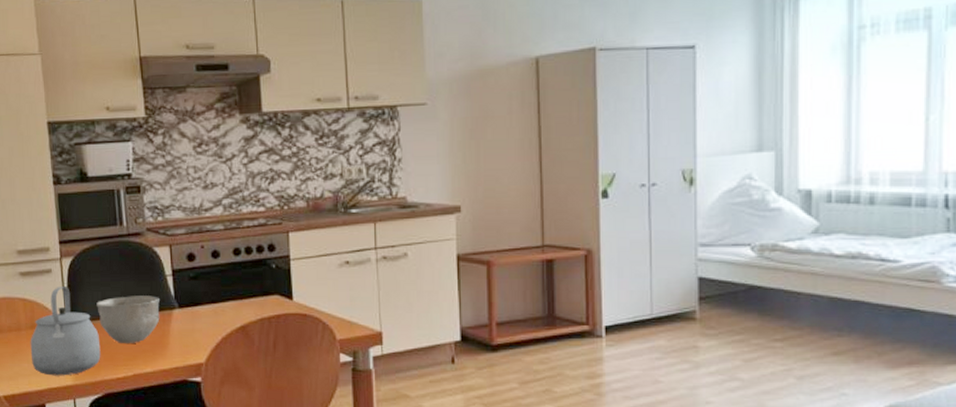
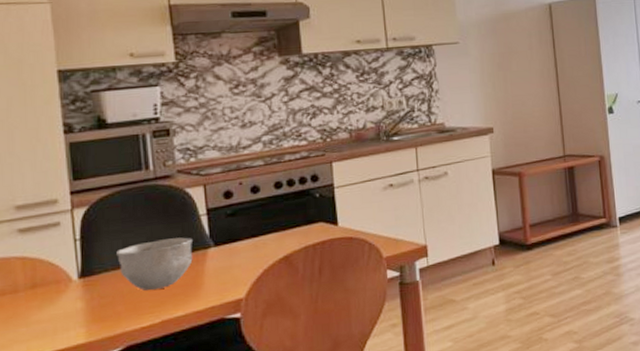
tea kettle: present [30,287,101,376] -> none [30,238,122,337]

